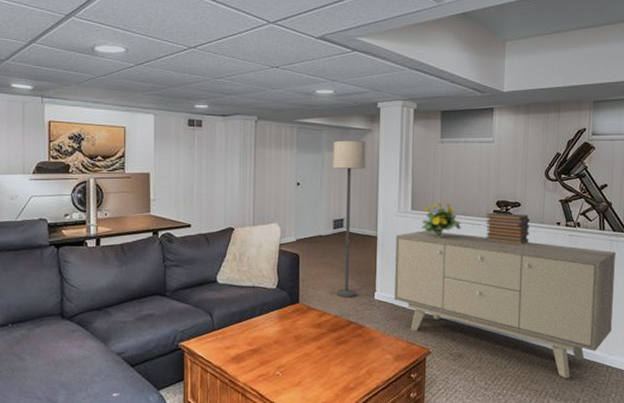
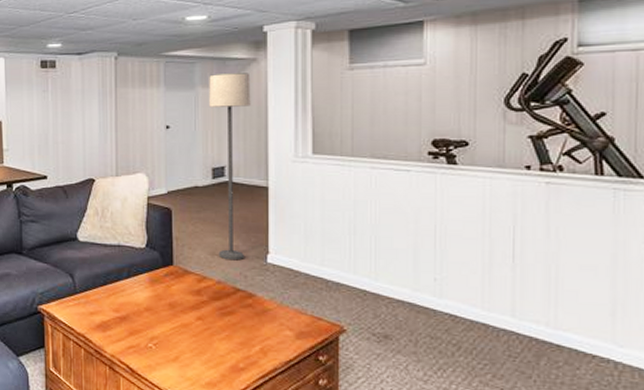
sideboard: present [393,230,616,378] -> none [292,179,623,375]
flowering plant: present [420,202,461,238] -> none [326,143,382,188]
book stack: present [485,212,530,245] -> none [418,154,483,196]

